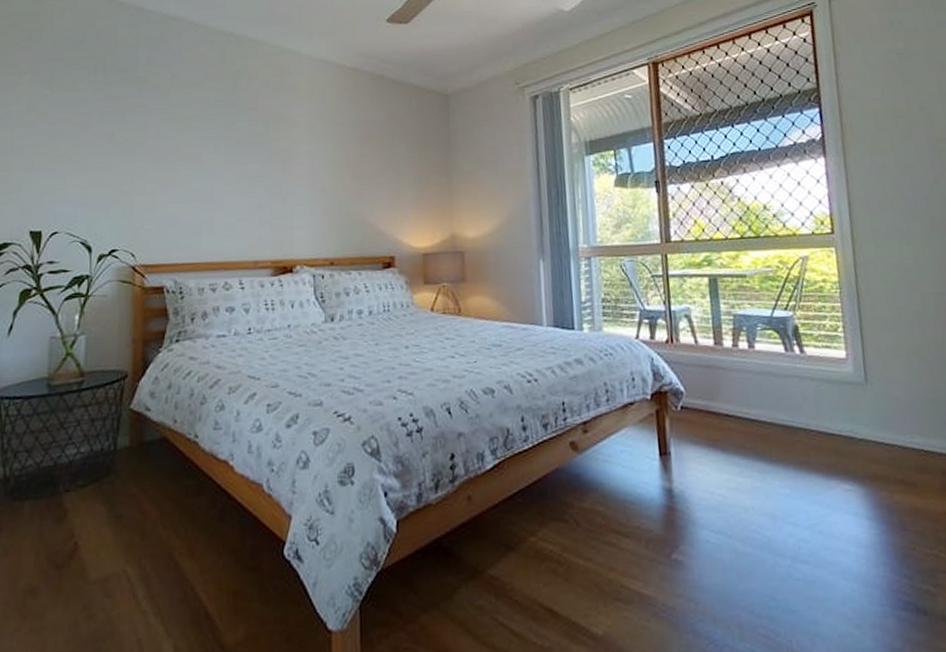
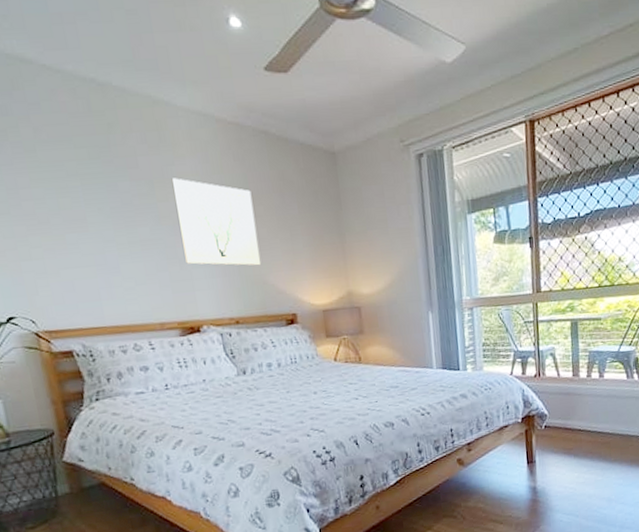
wall art: none [287,118,364,205] -> present [171,178,261,266]

